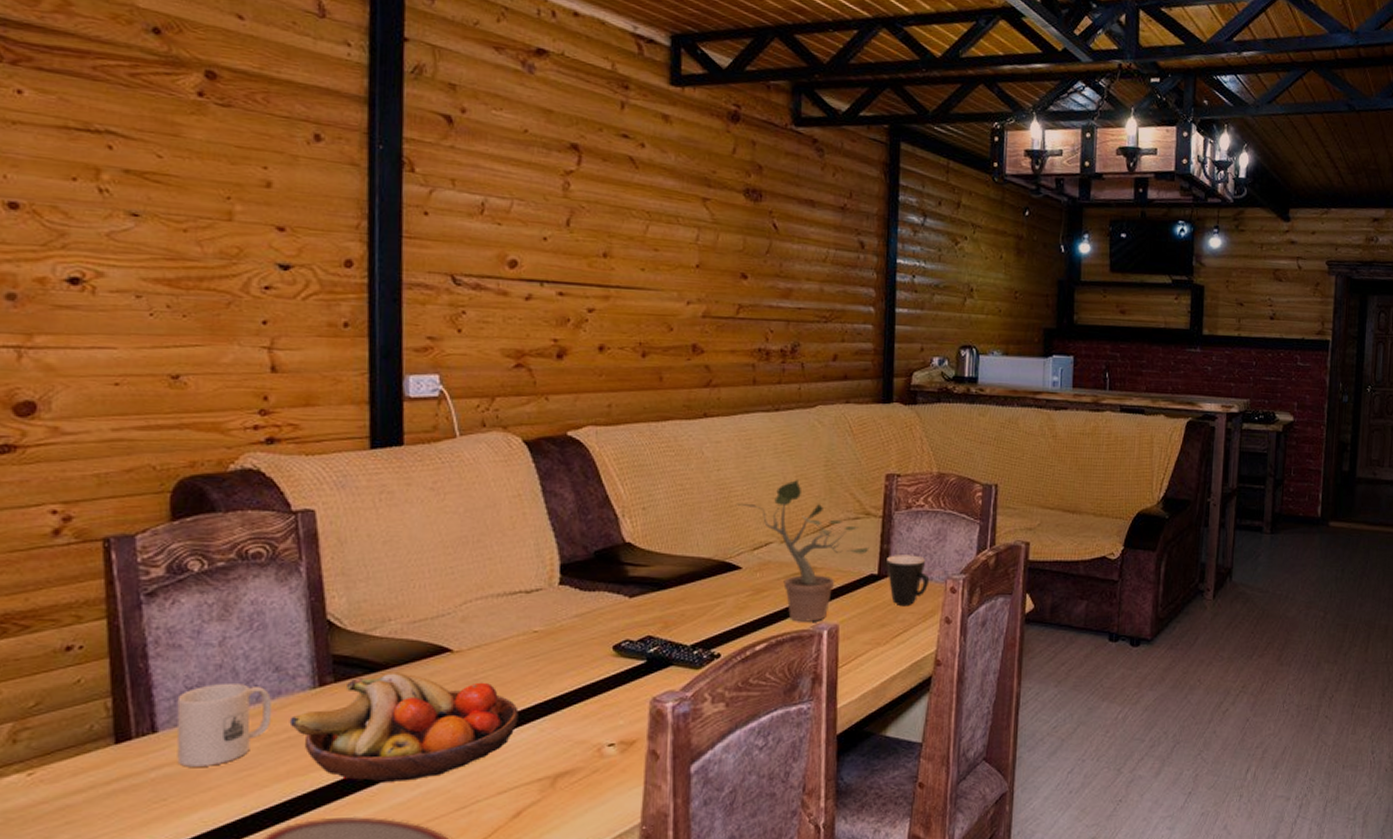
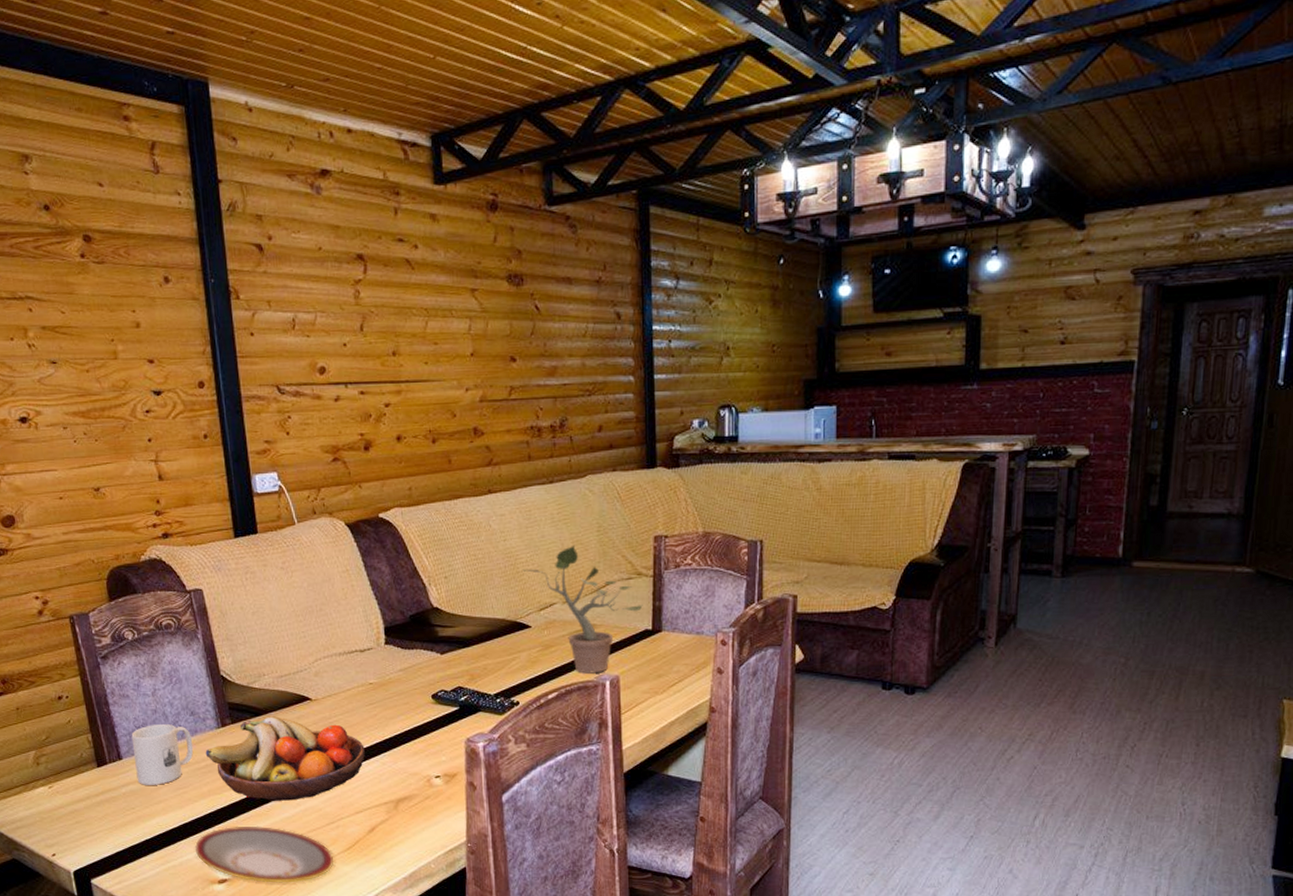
mug: present [886,555,930,607] -> none [660,611,701,659]

